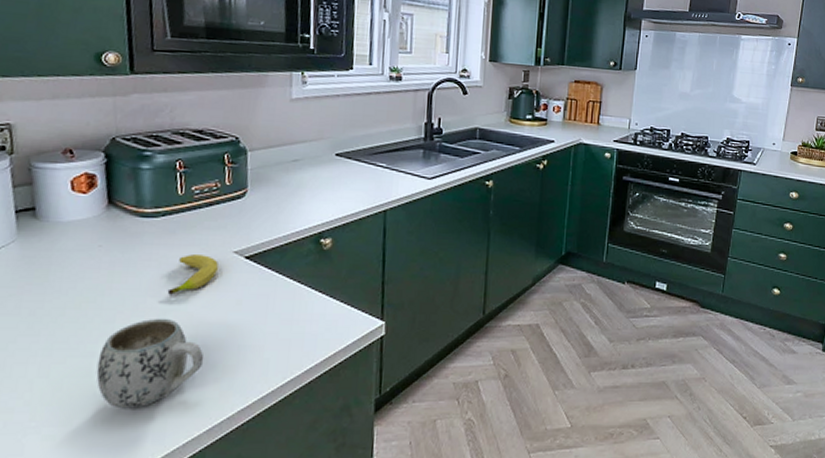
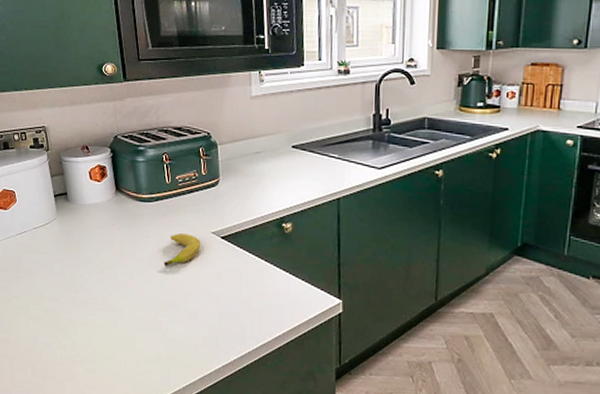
mug: present [96,318,205,409] -> none [118,284,195,355]

